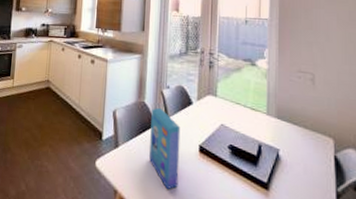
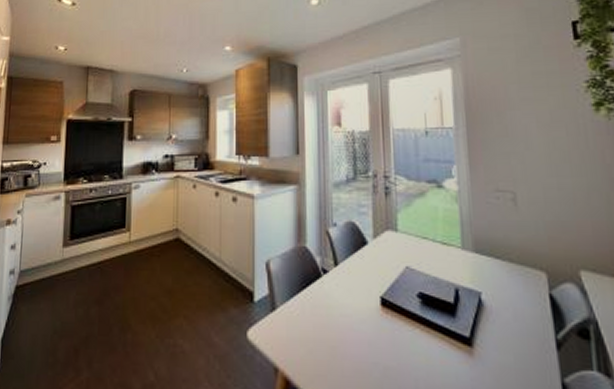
cereal box: present [149,107,181,190] -> none [316,252,358,361]

